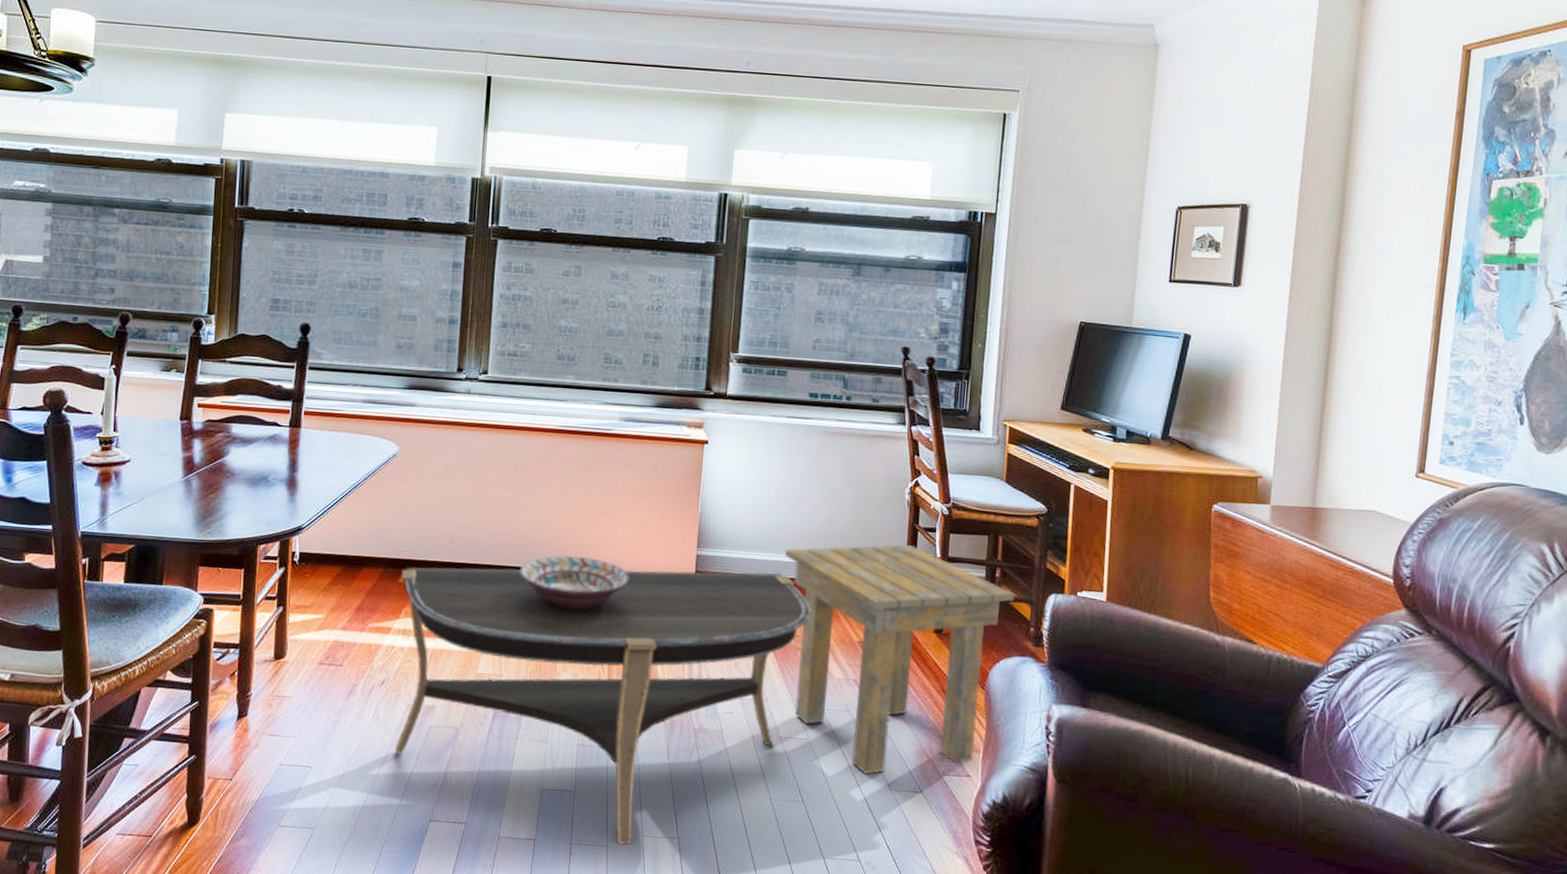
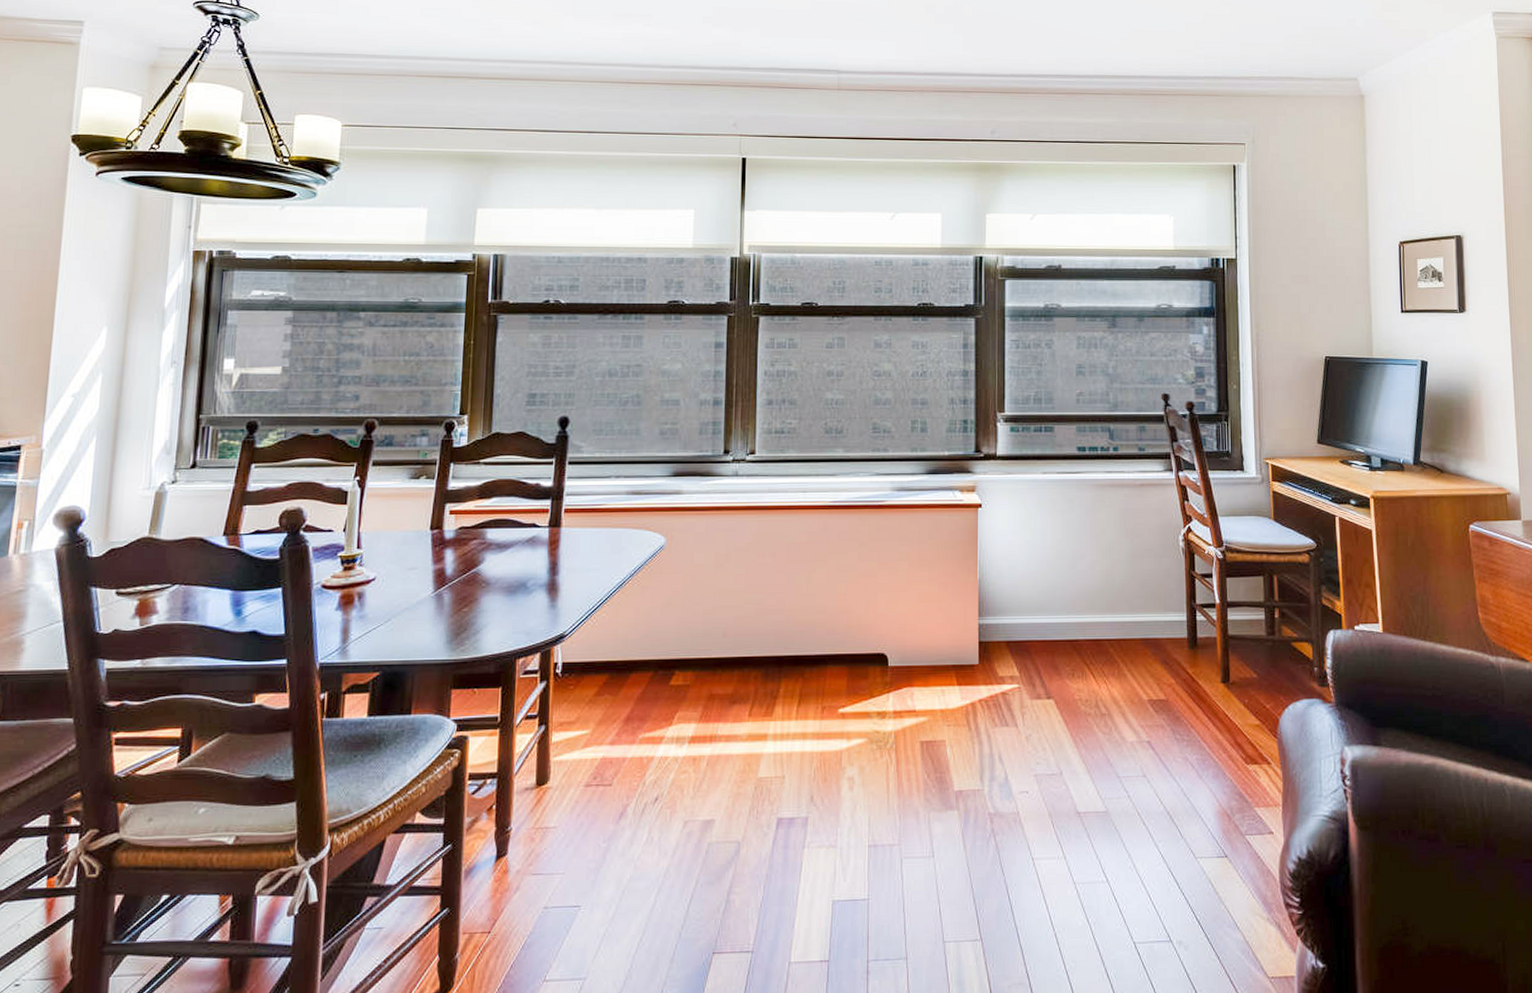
coffee table: present [394,566,812,846] -> none [671,635,1098,956]
decorative bowl: present [520,555,629,610] -> none [798,638,912,696]
side table: present [785,545,1014,775] -> none [1068,594,1295,844]

